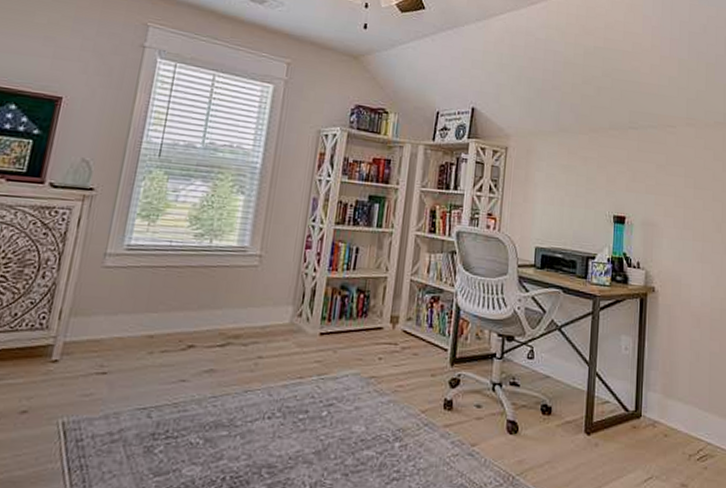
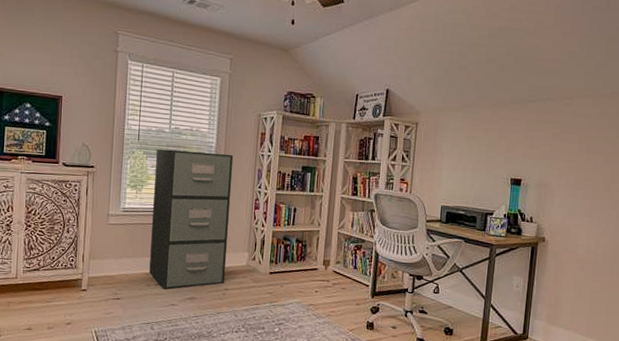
filing cabinet: none [154,168,283,359] -> present [149,148,234,290]

